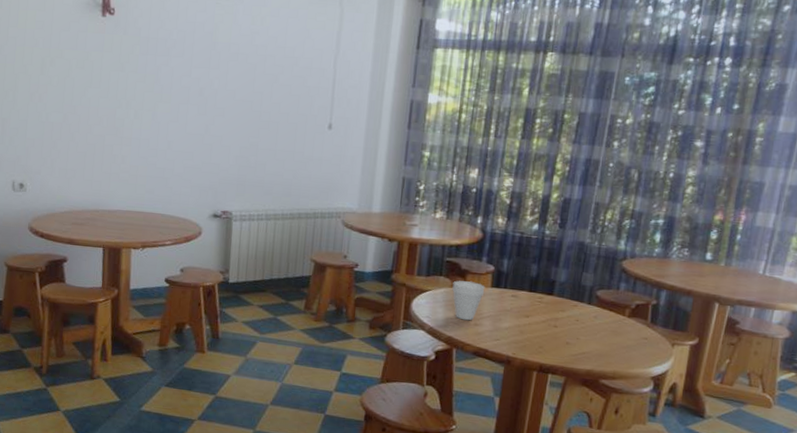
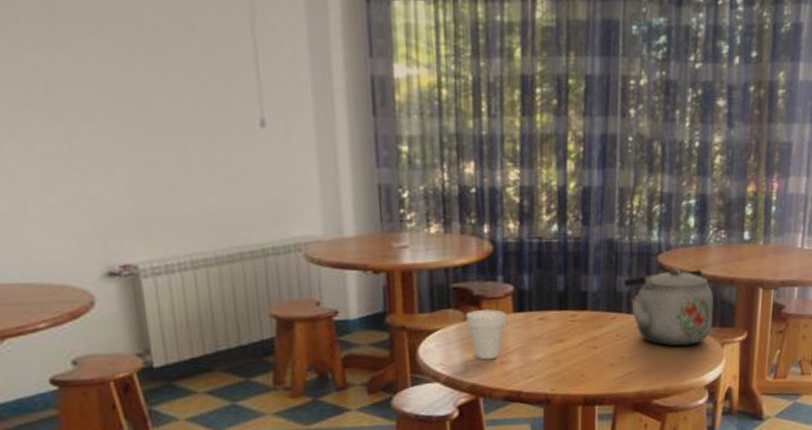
kettle: none [588,273,670,340] -> present [623,268,714,347]

